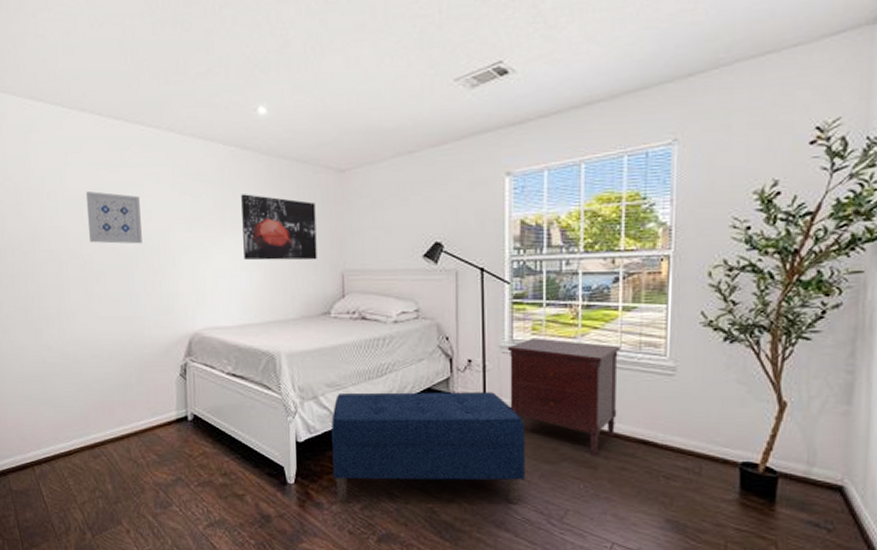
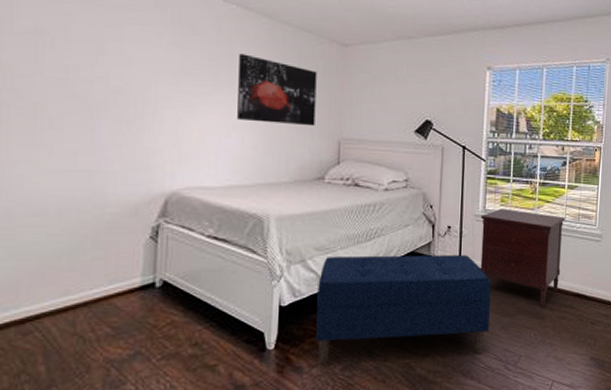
wall art: present [85,190,142,244] -> none [43,25,117,92]

